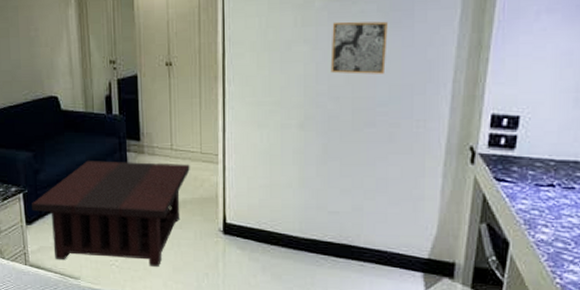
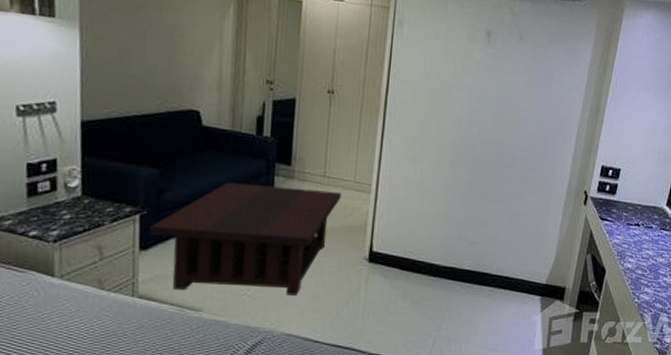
wall art: present [330,21,388,74] -> none [482,74,532,124]

